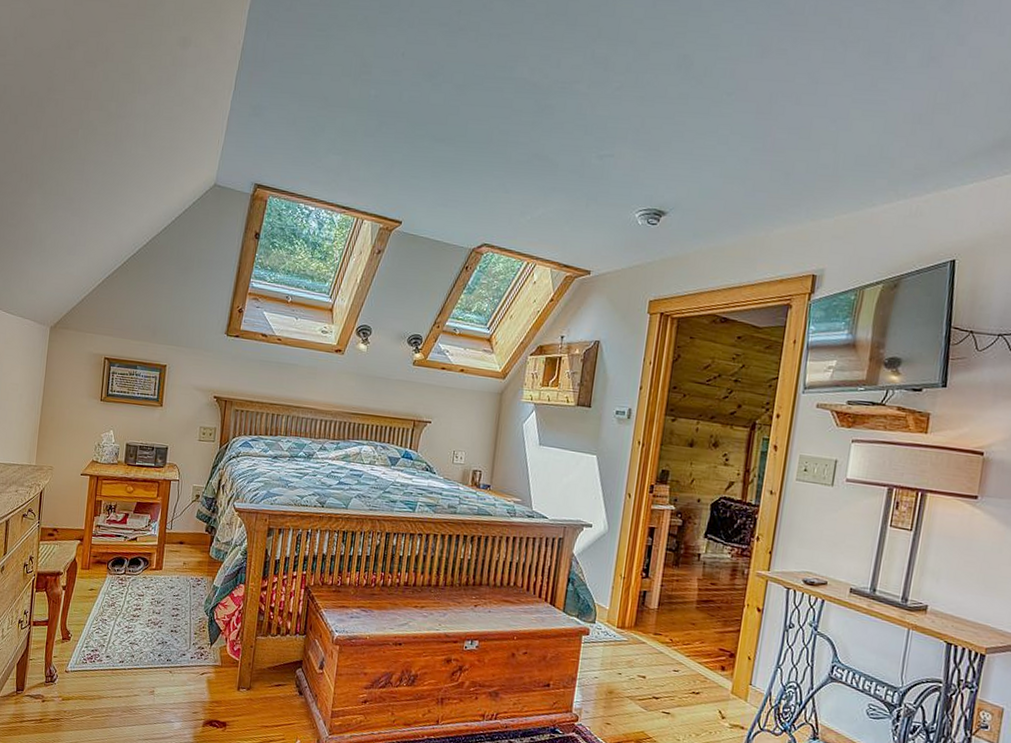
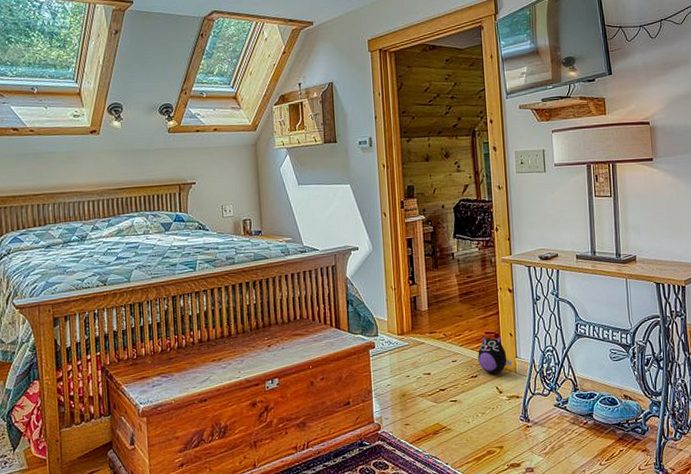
plush toy: none [704,652,745,697] -> present [478,336,513,374]

